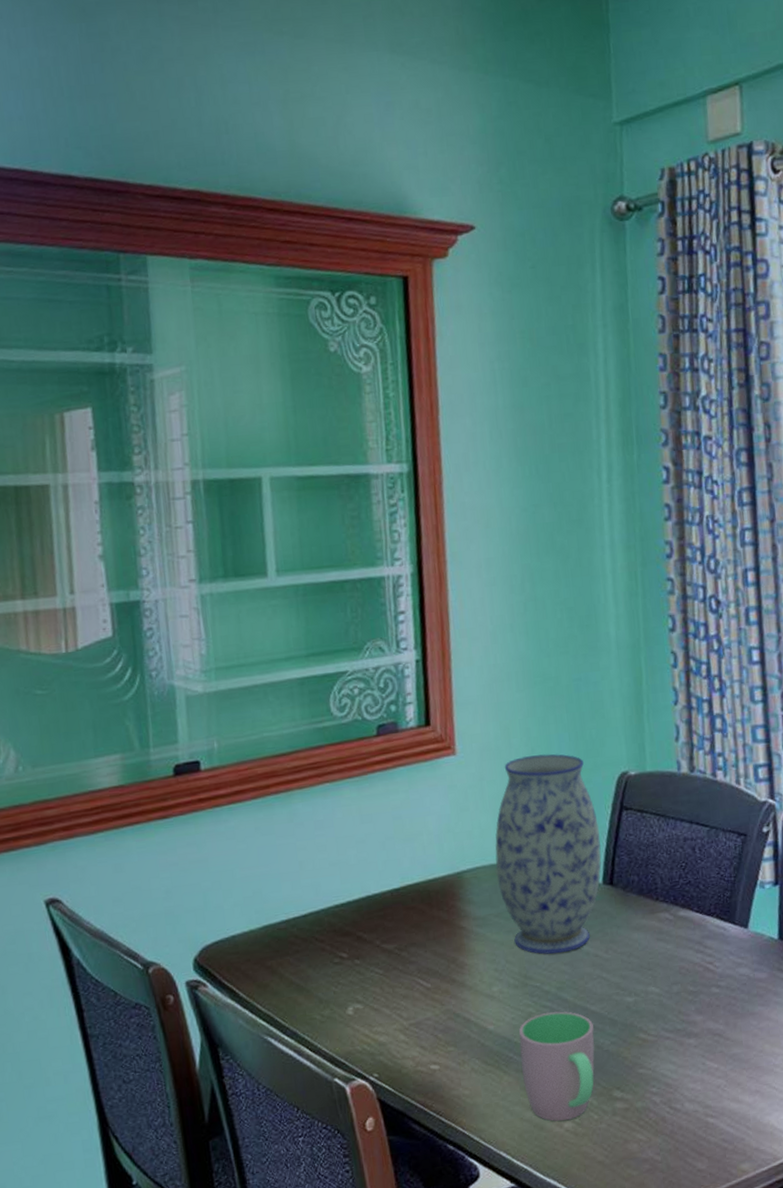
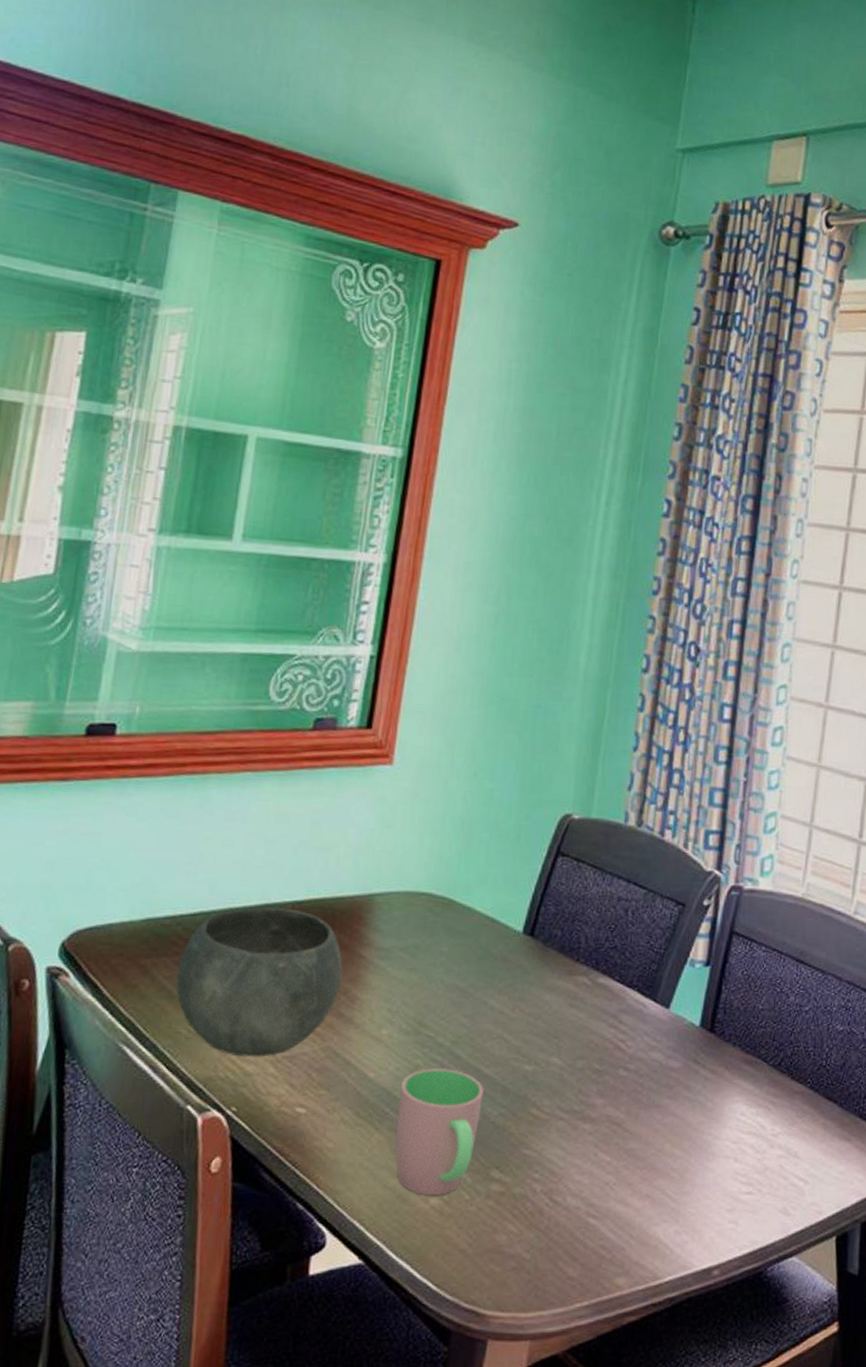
bowl: none [301,897,448,1031] -> present [176,906,342,1057]
vase: present [495,754,602,954] -> none [410,779,530,1003]

